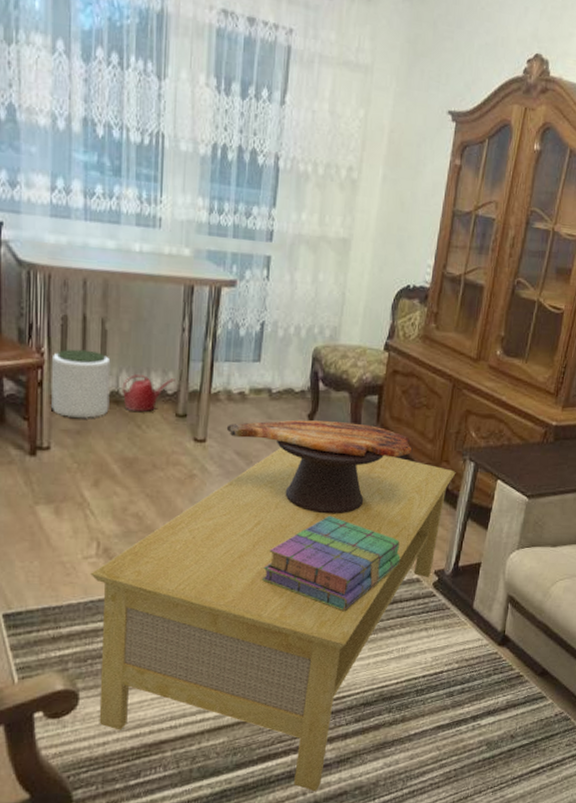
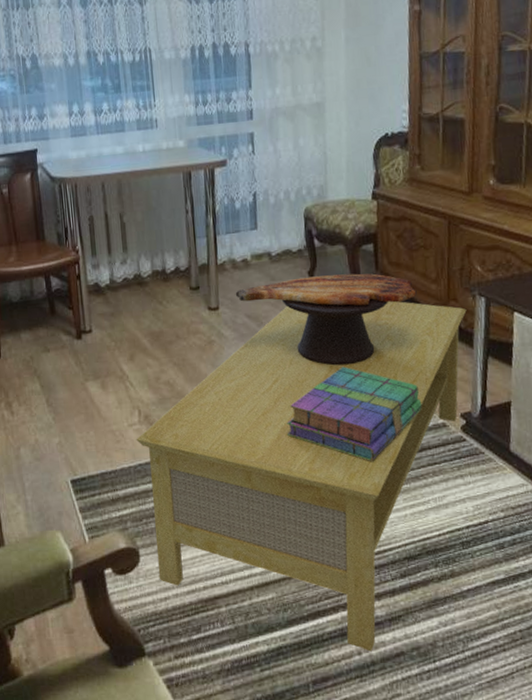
plant pot: present [51,349,111,418] -> none [84,242,135,302]
watering can: present [122,373,175,412] -> none [142,256,186,290]

